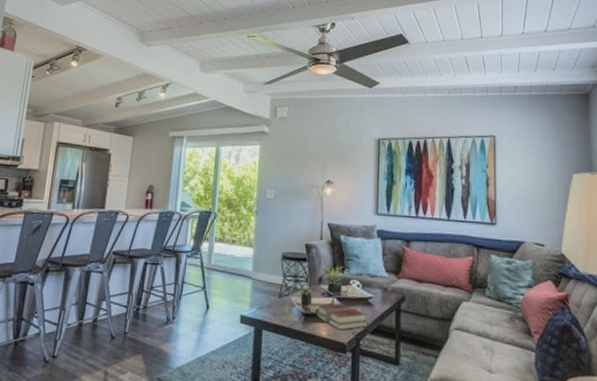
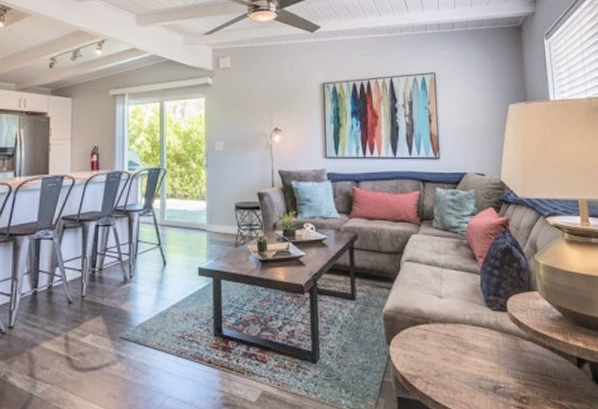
books: present [316,303,368,331] -> none [272,247,323,273]

